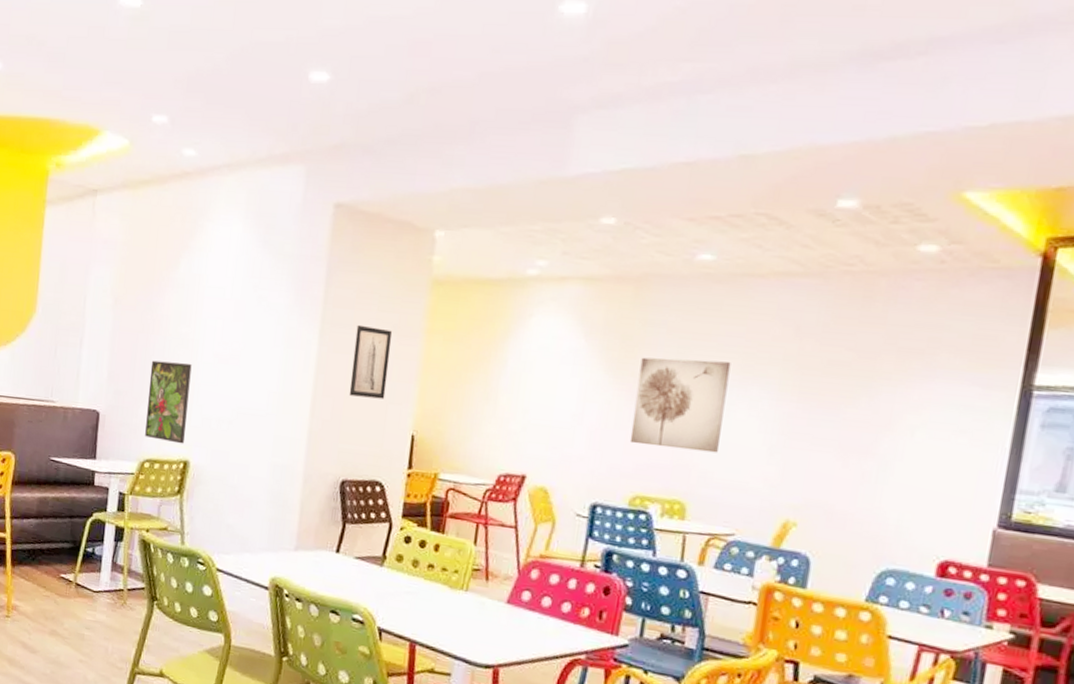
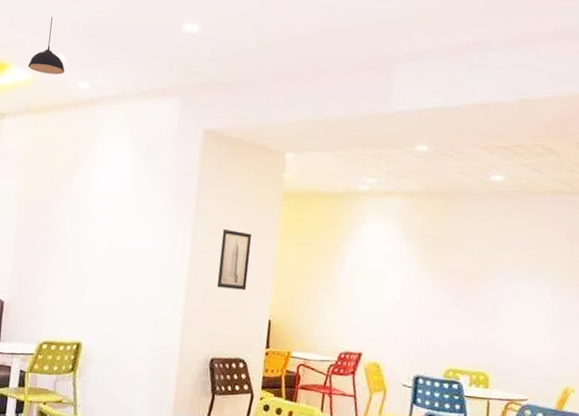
pendant light: none [123,69,168,140] -> present [28,17,65,75]
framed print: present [145,360,192,444] -> none [43,257,84,329]
wall art: present [629,357,731,453] -> none [443,257,520,334]

